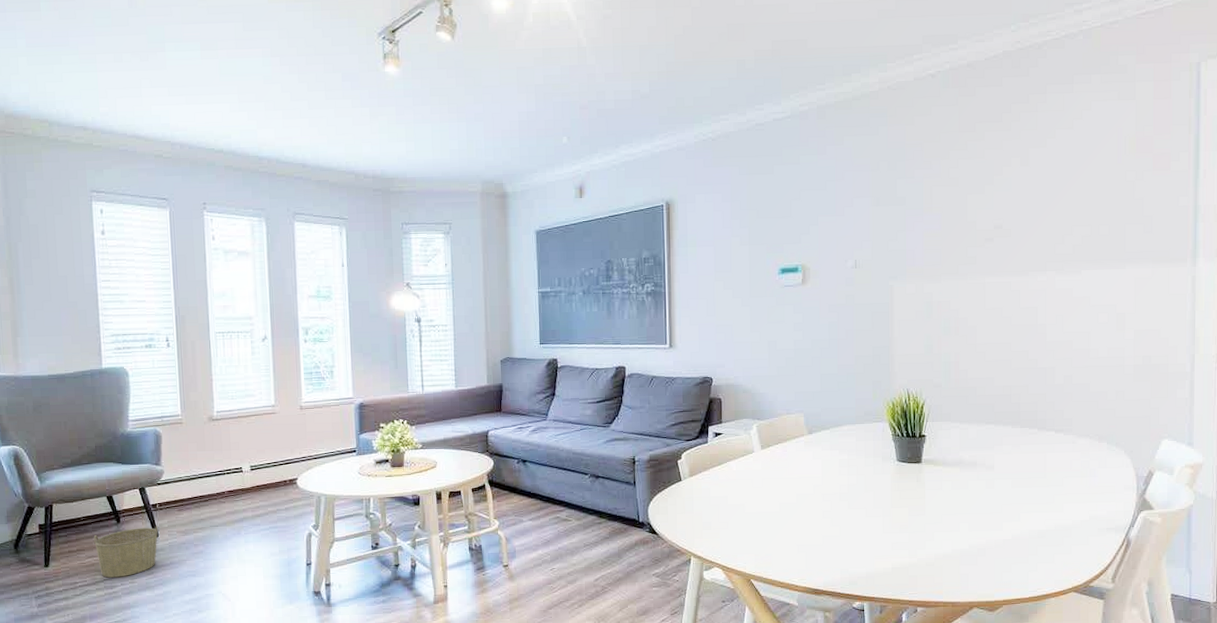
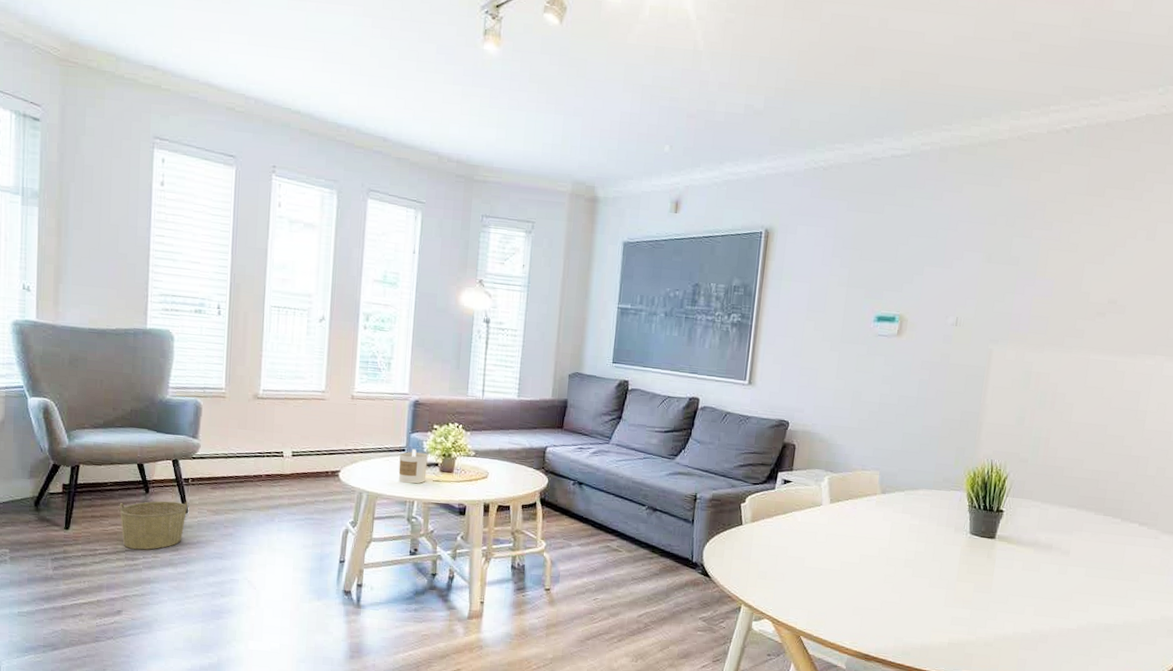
candle: none [351,449,379,482] -> present [398,449,428,484]

